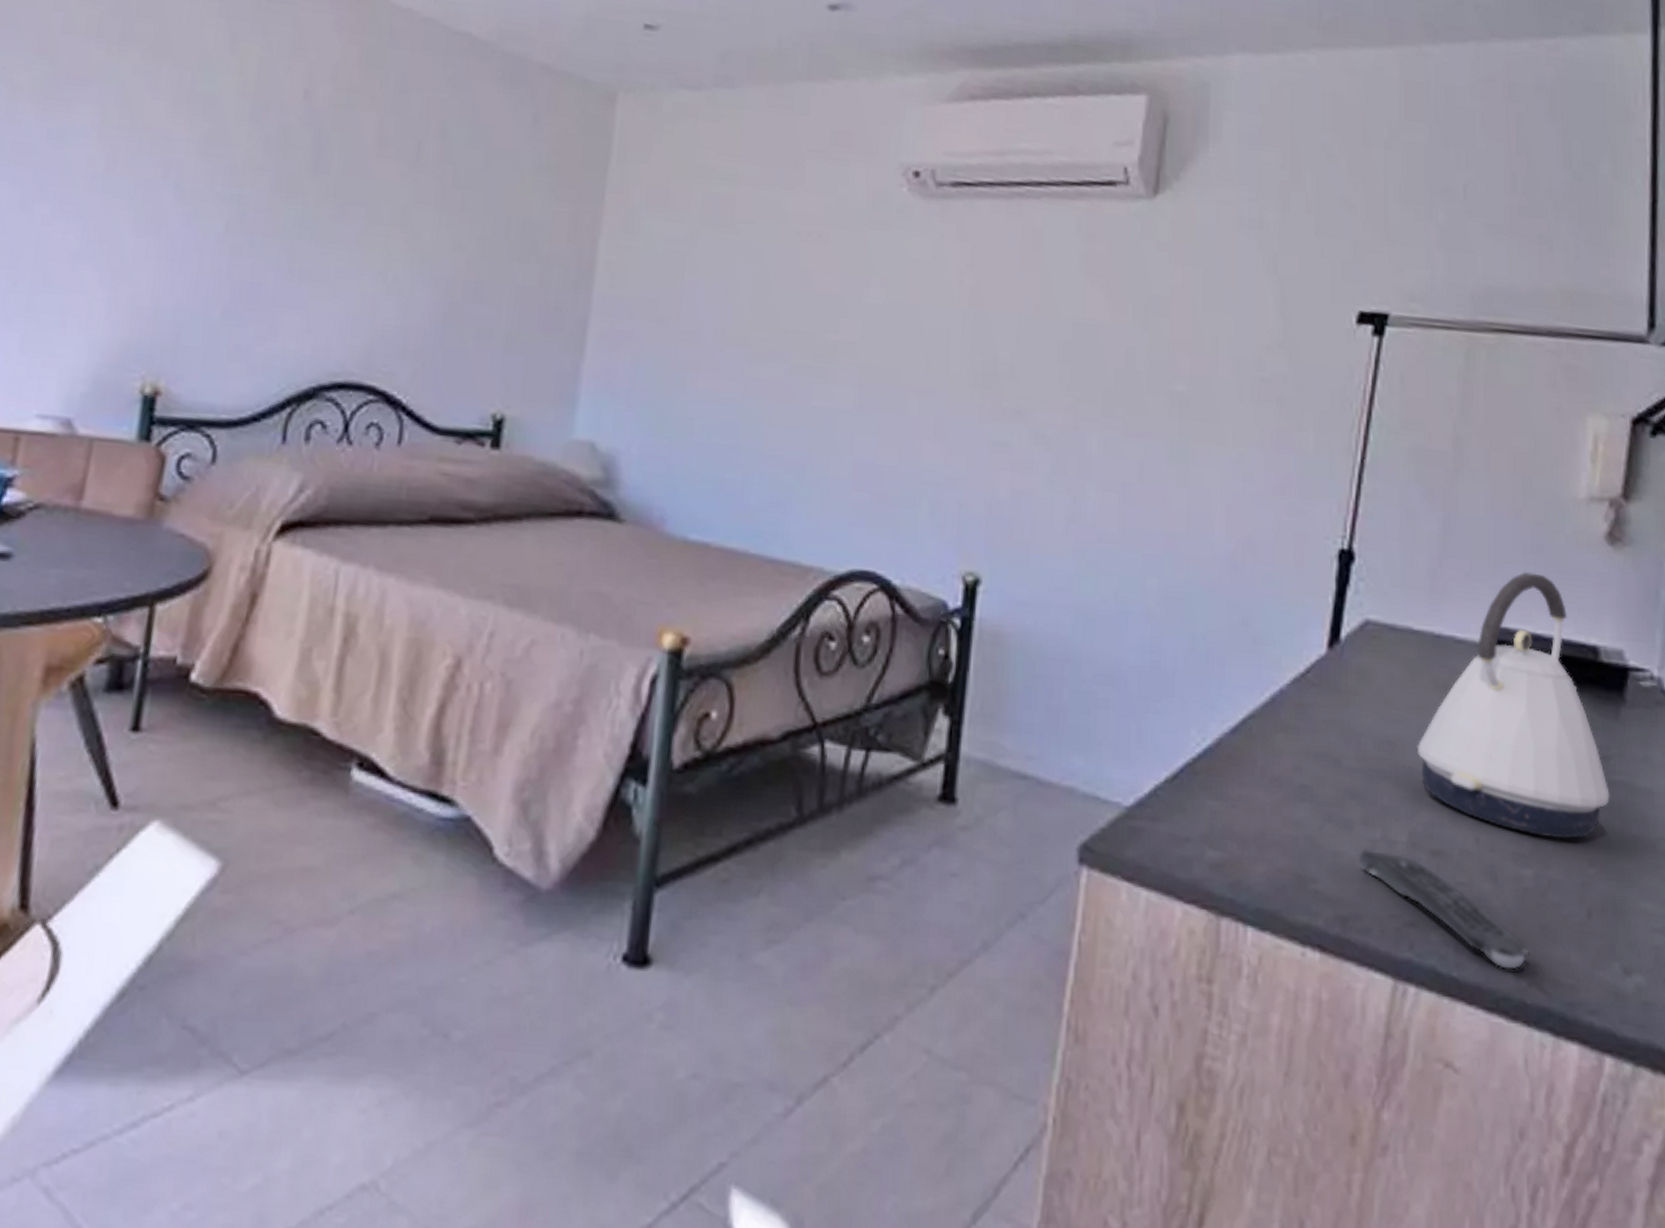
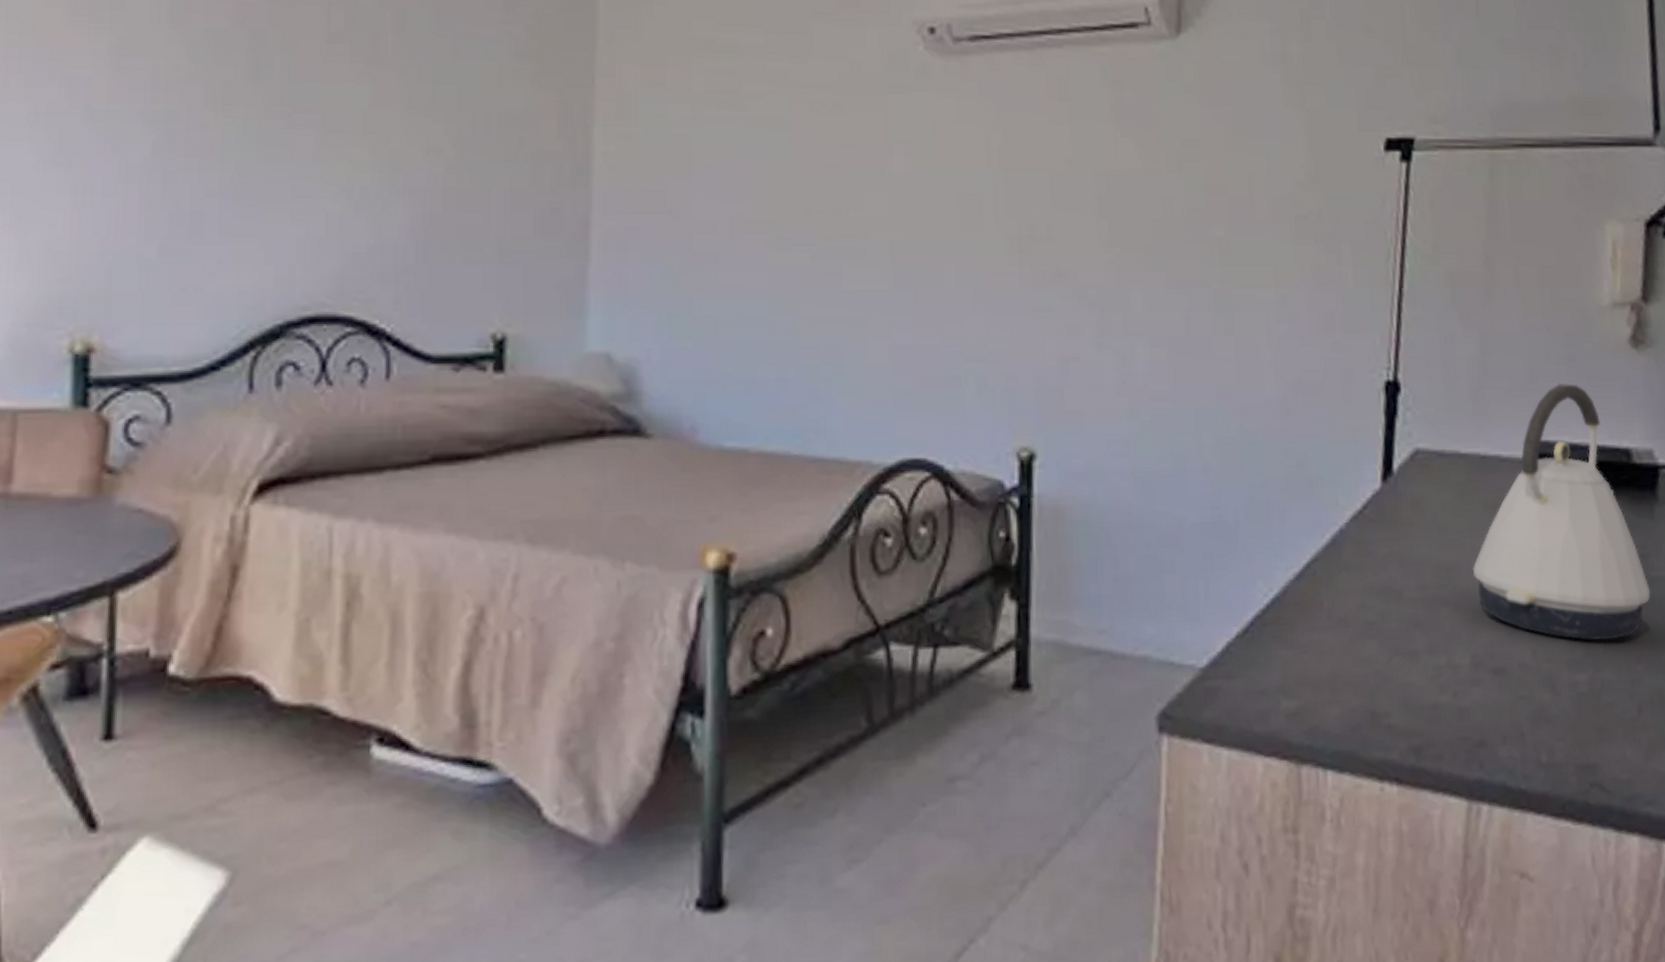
remote control: present [1358,850,1530,970] -> none [1425,676,1589,774]

